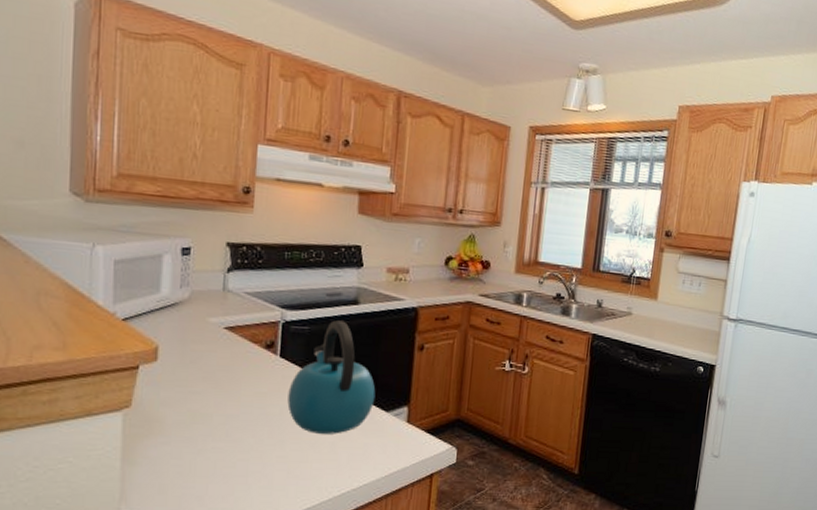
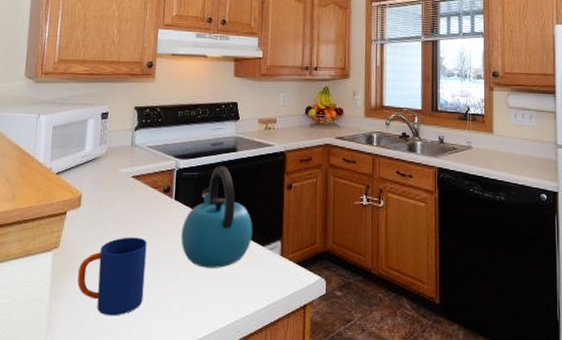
mug: none [157,397,245,484] -> present [77,237,147,316]

